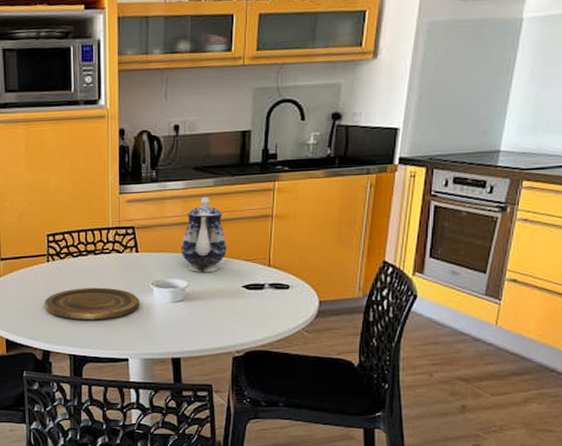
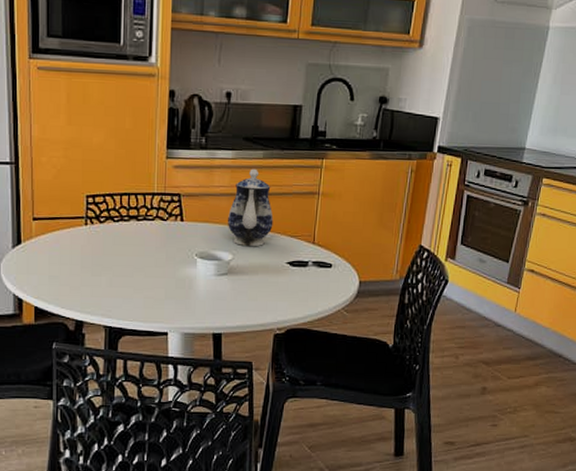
plate: present [44,287,140,320] -> none [79,255,182,291]

